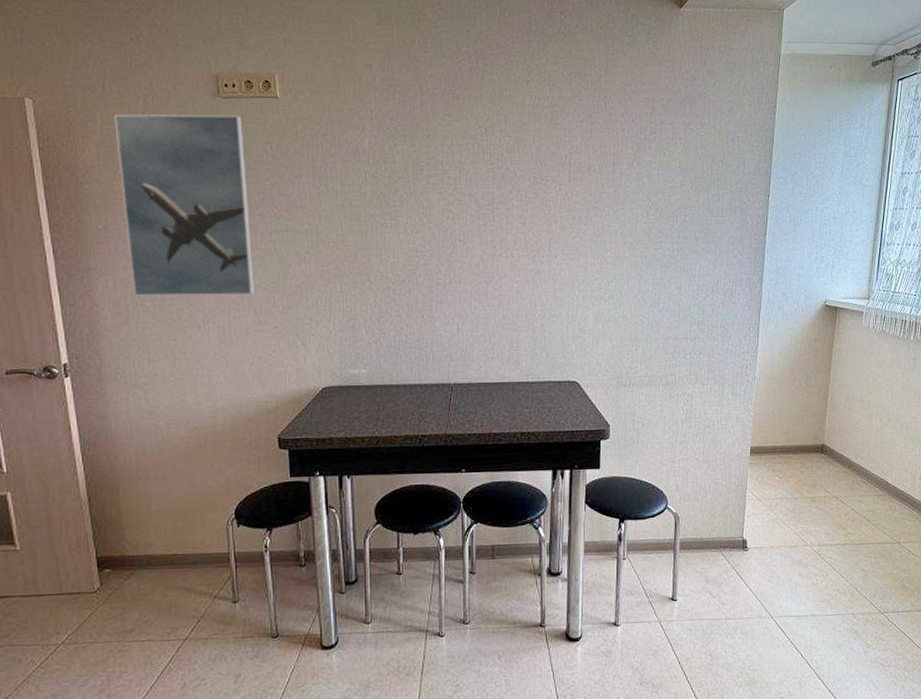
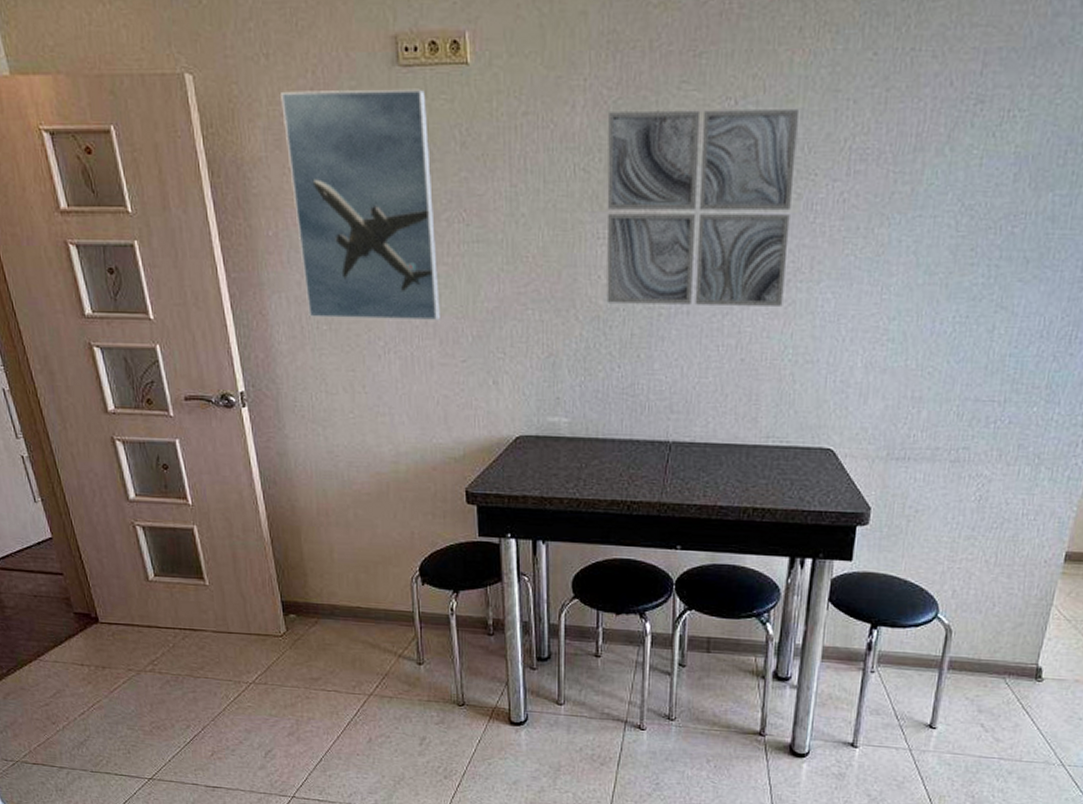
wall art: none [391,134,532,276] -> present [606,110,798,306]

